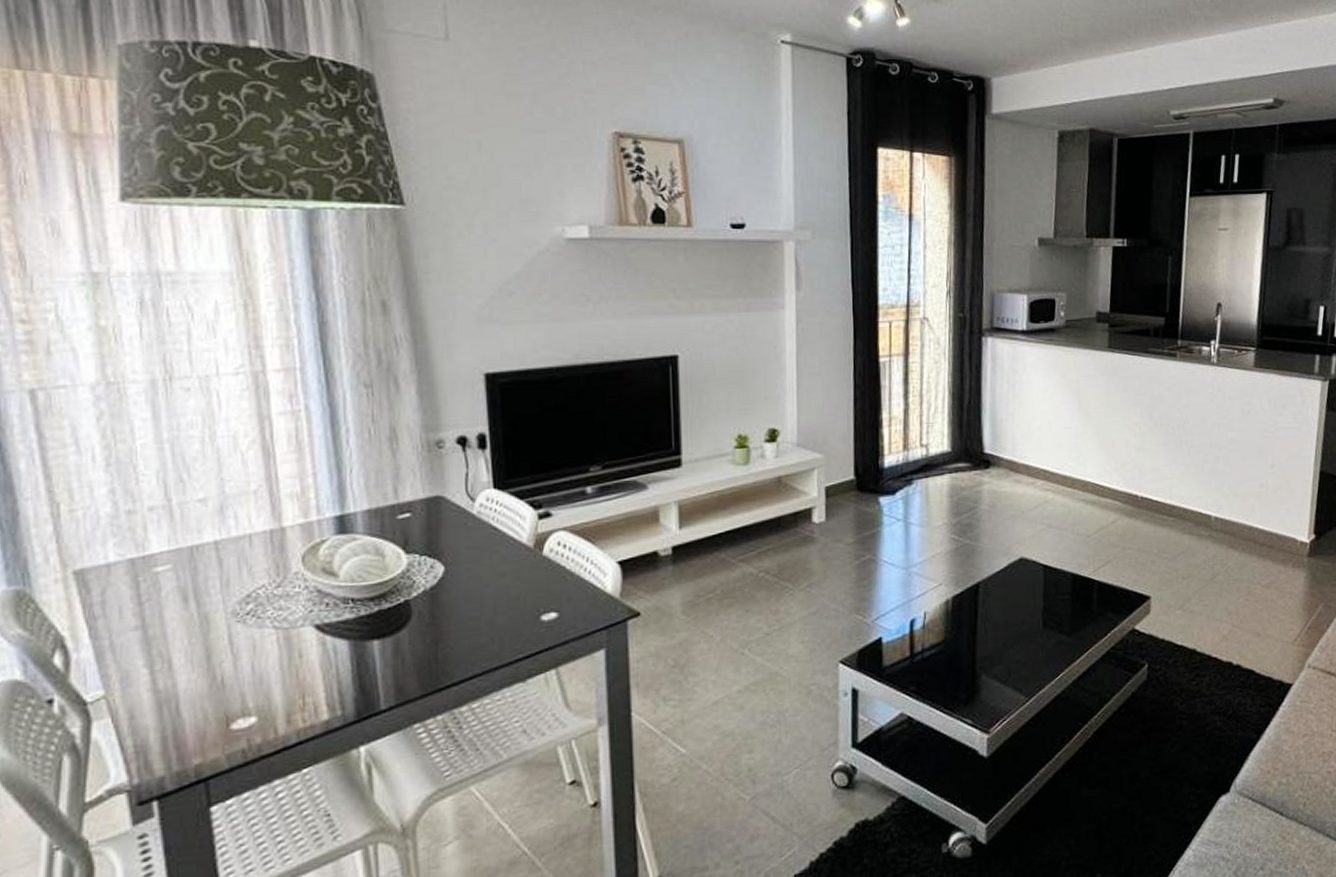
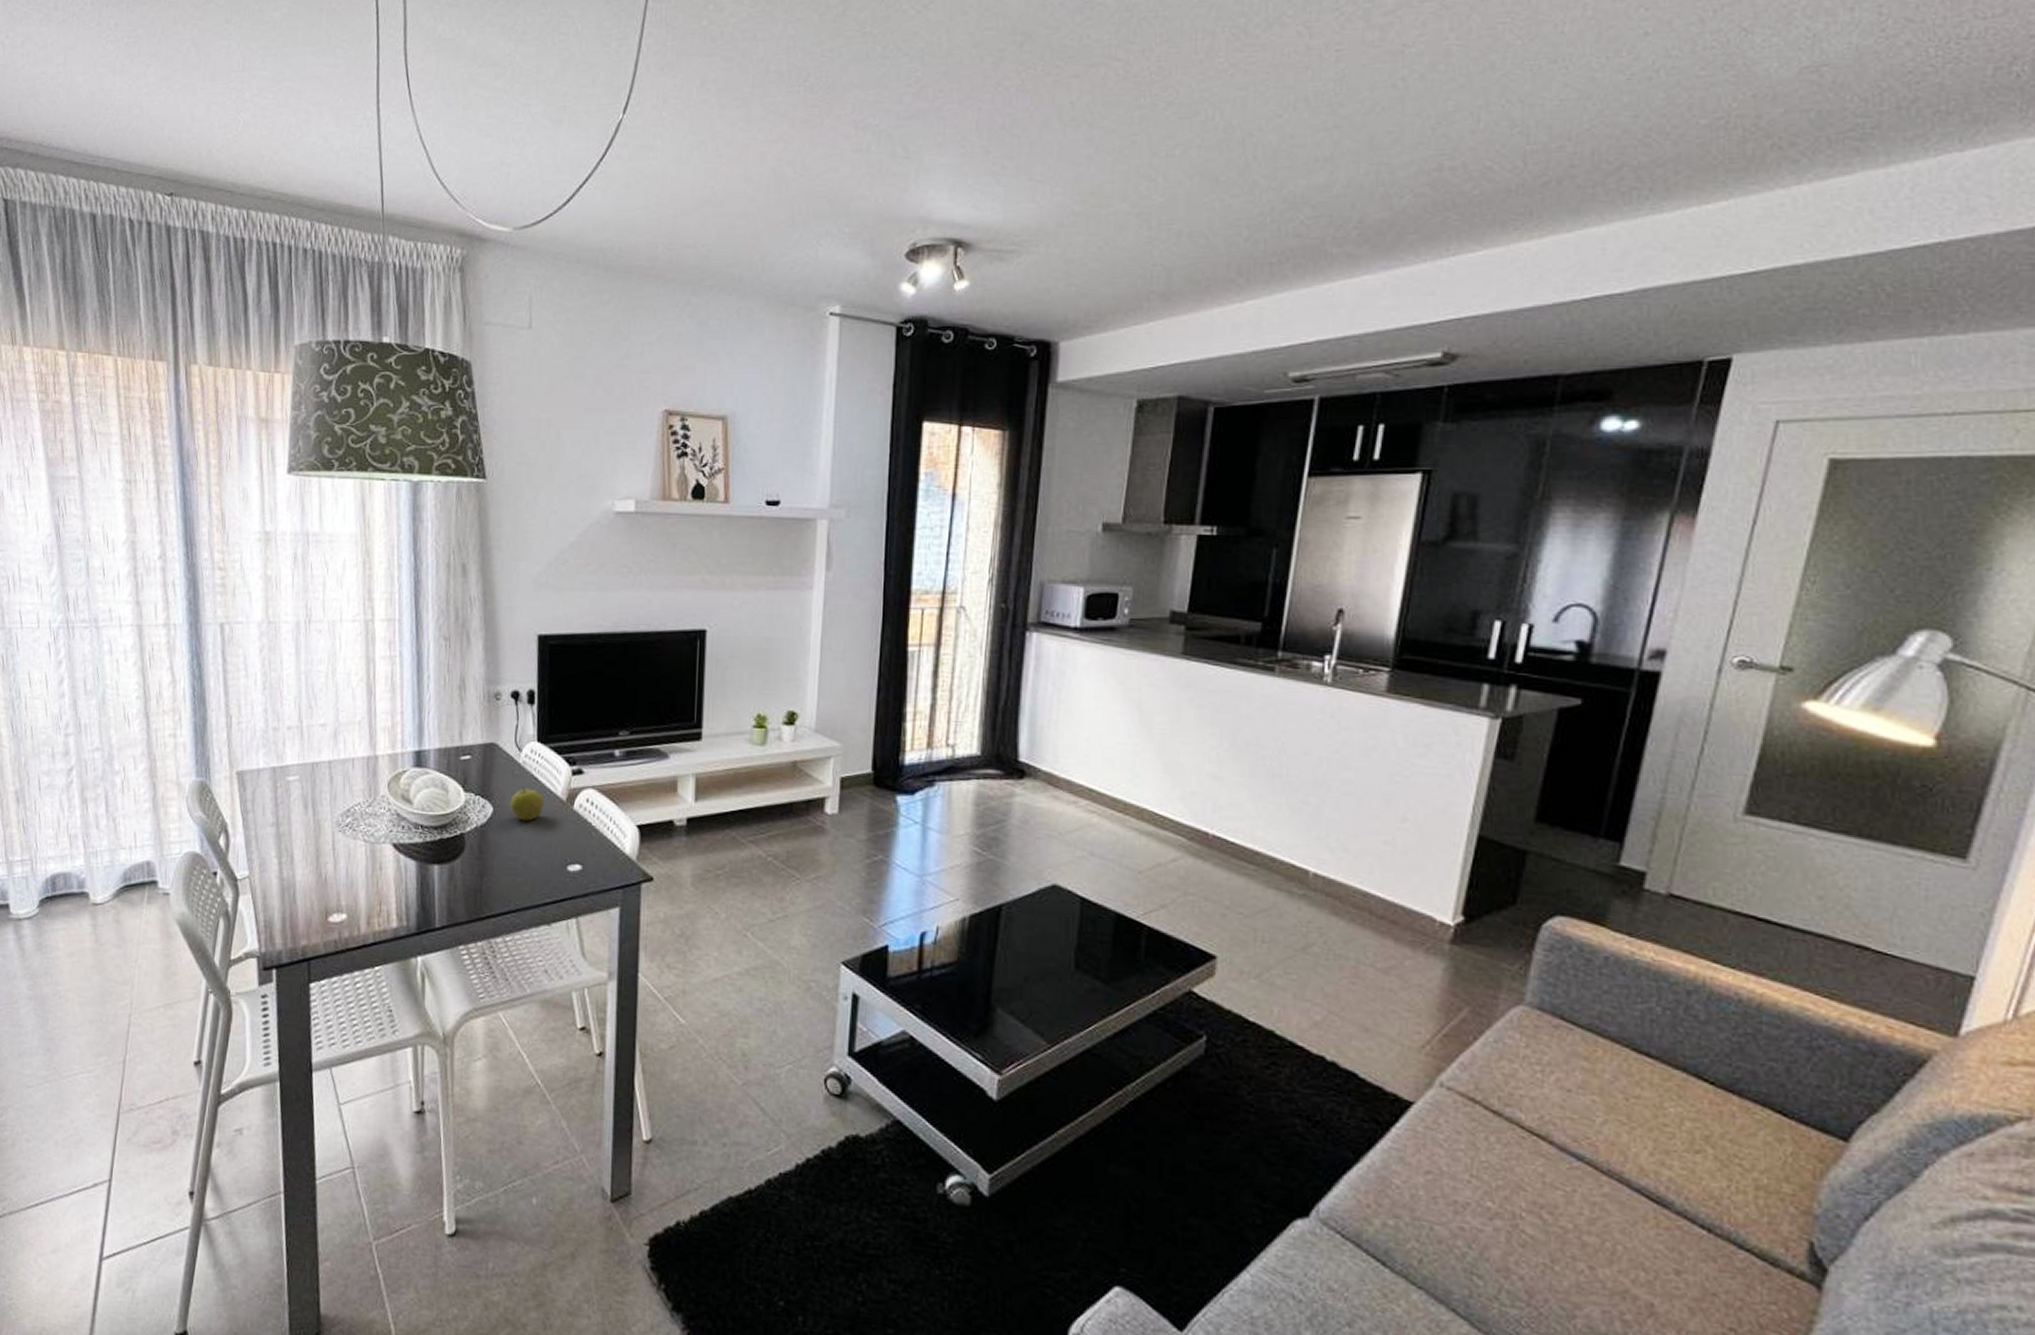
apple: none [464,539,508,576] -> present [509,787,544,821]

